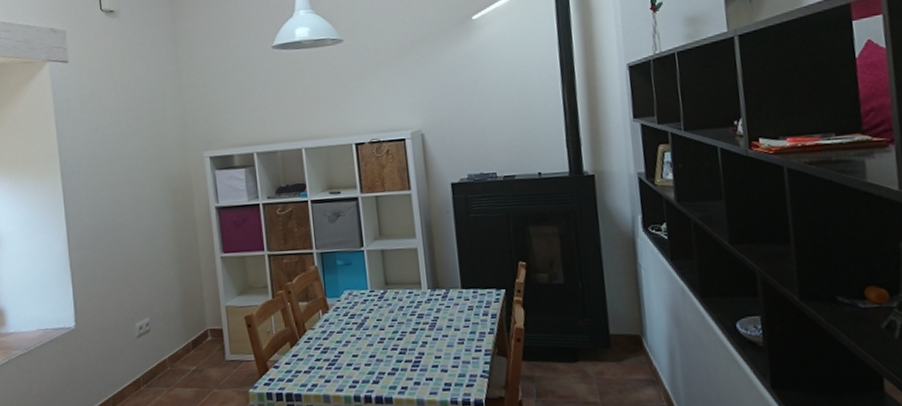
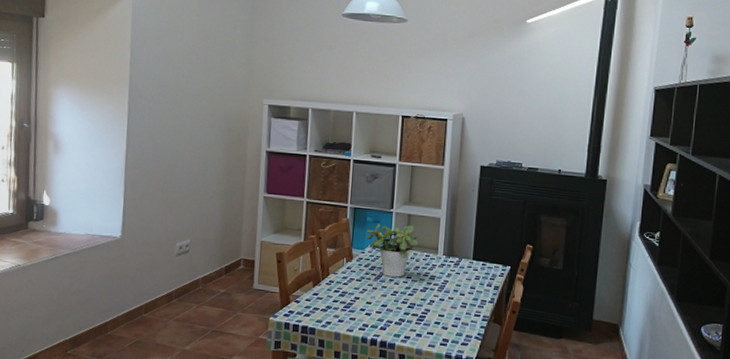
potted plant: none [339,261,399,323] -> present [367,223,419,278]

